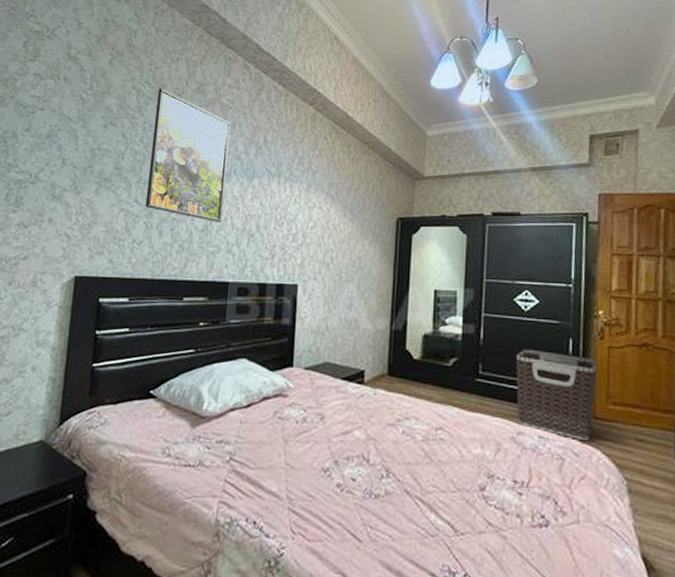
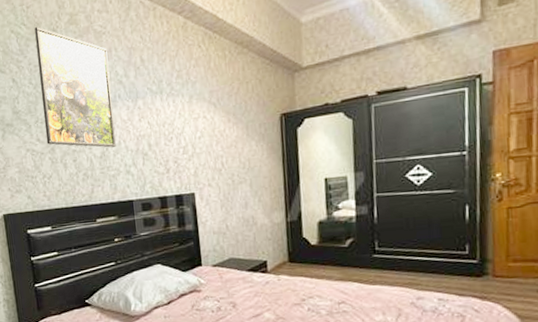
clothes hamper: present [516,348,597,442] -> none [411,220,496,299]

